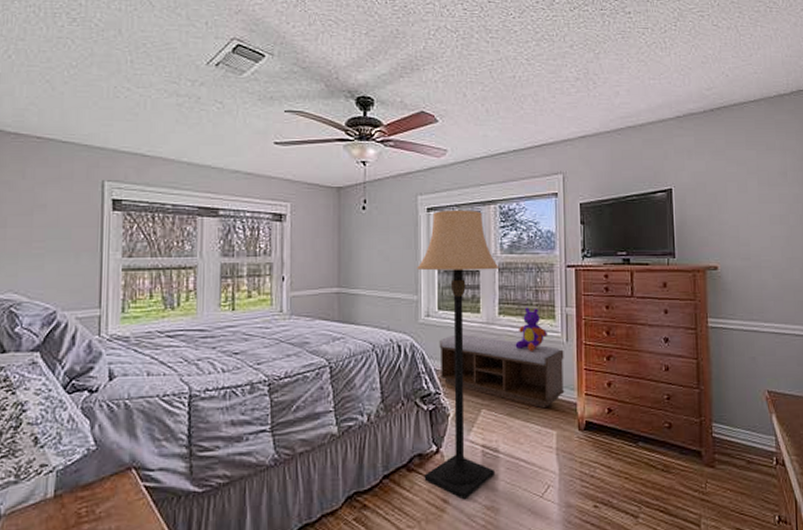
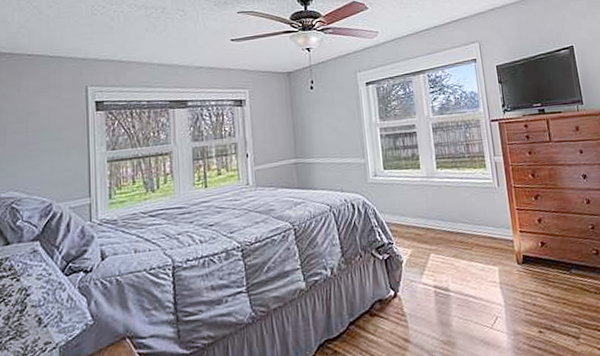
lamp: present [417,209,500,500] -> none [362,80,449,338]
bench: present [439,334,565,409] -> none [387,188,502,248]
stuffed bear: present [515,307,548,351] -> none [453,159,482,198]

